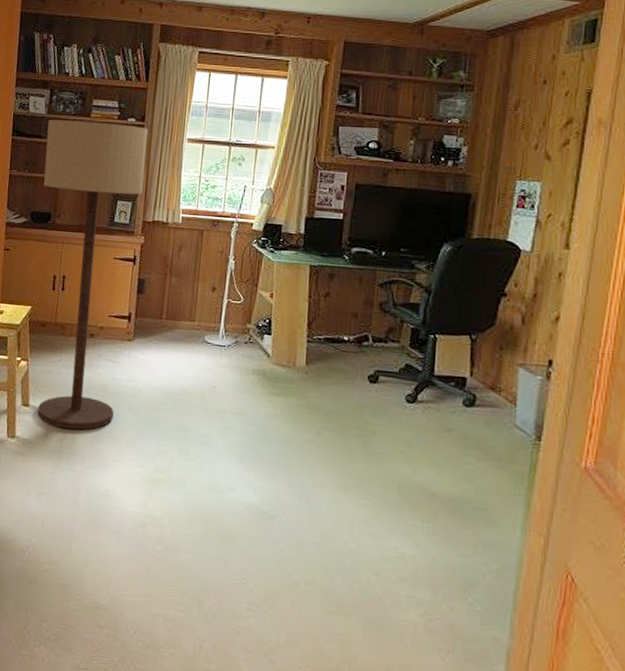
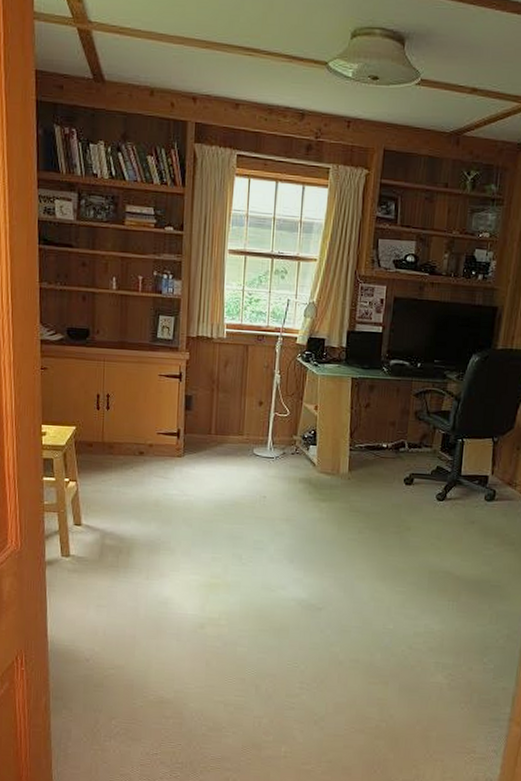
floor lamp: present [37,119,148,430] -> none [78,227,187,545]

